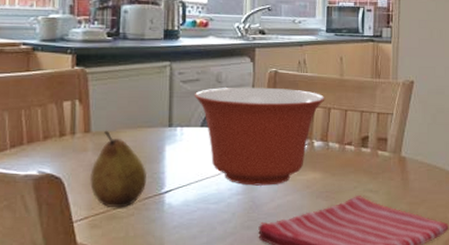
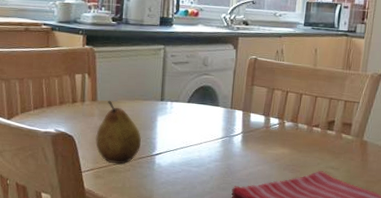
mixing bowl: present [194,87,325,186] -> none [183,70,298,156]

